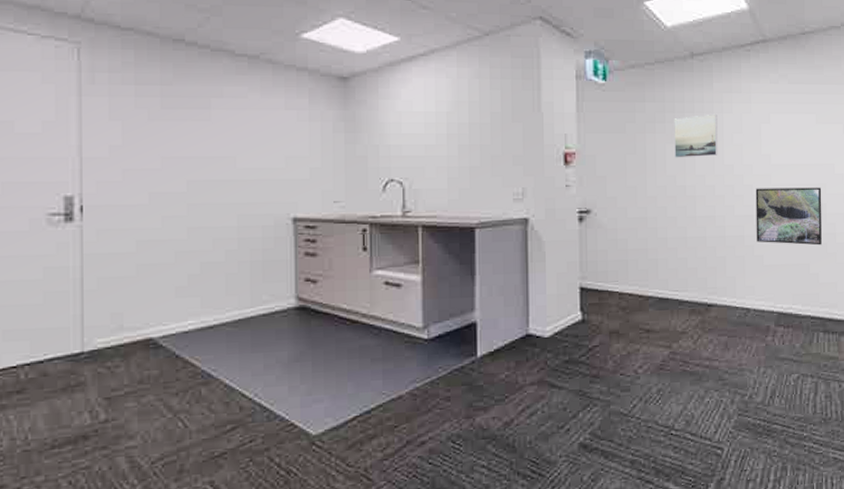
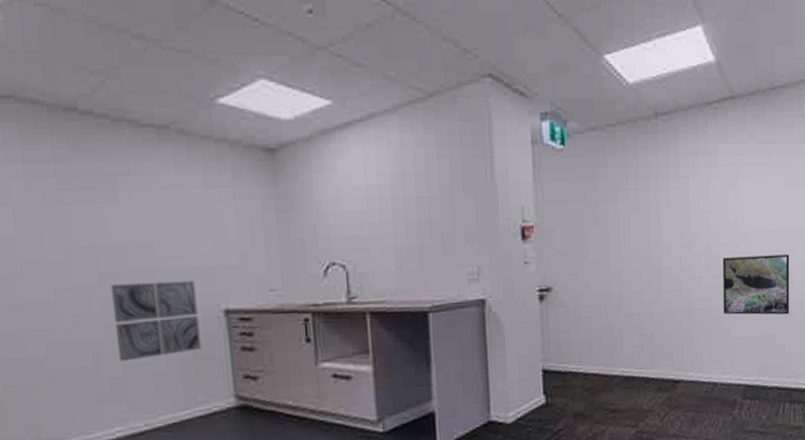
wall art: none [196,191,270,261] -> present [110,281,201,362]
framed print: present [674,113,718,158] -> none [638,179,684,229]

